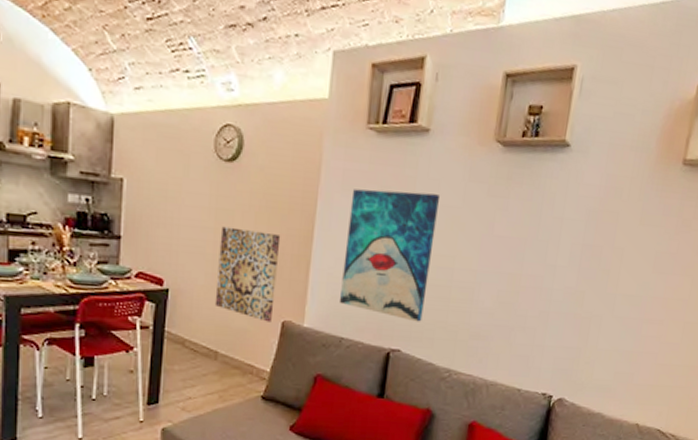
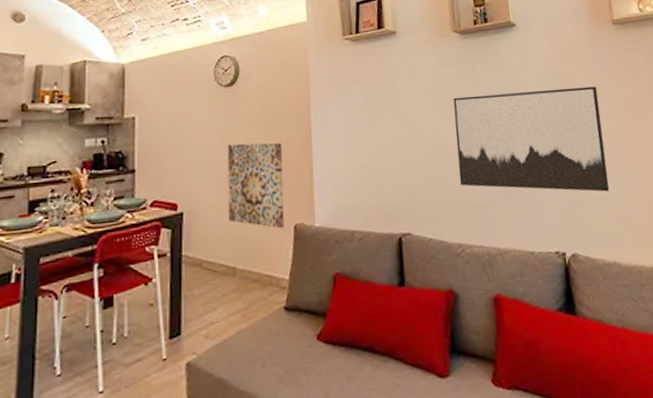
wall art: present [339,189,441,322] -> none [340,84,425,203]
wall art: none [462,218,640,345] -> present [453,86,610,192]

